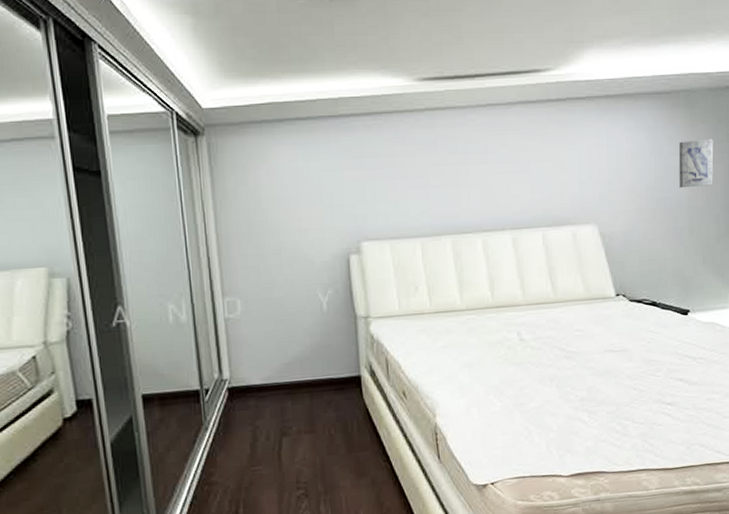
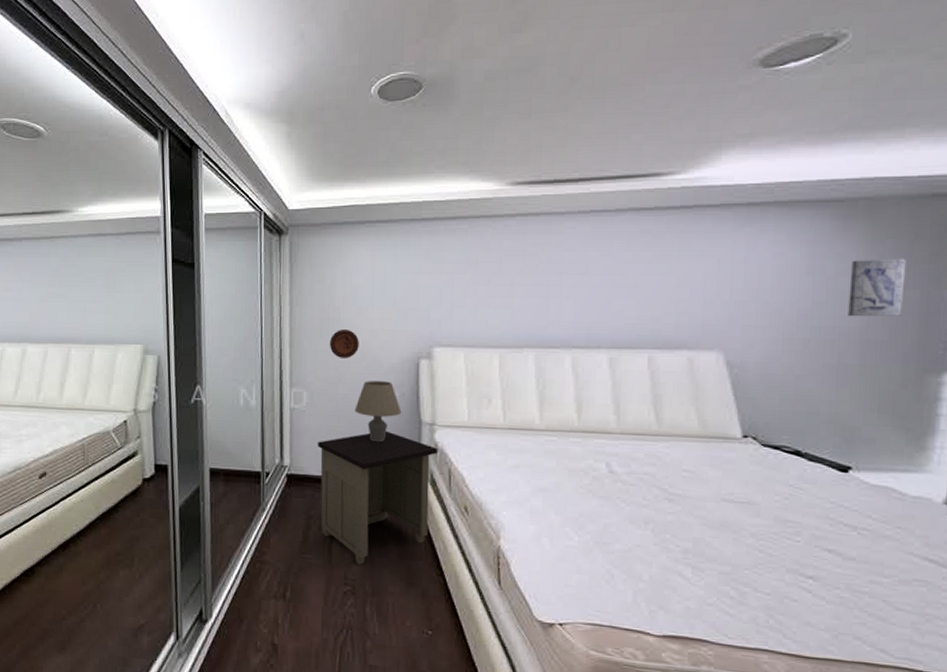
nightstand: none [256,329,374,467] -> present [317,431,438,566]
decorative plate: none [259,231,290,261] -> present [329,330,359,358]
table lamp: none [291,280,337,342] -> present [354,381,402,443]

